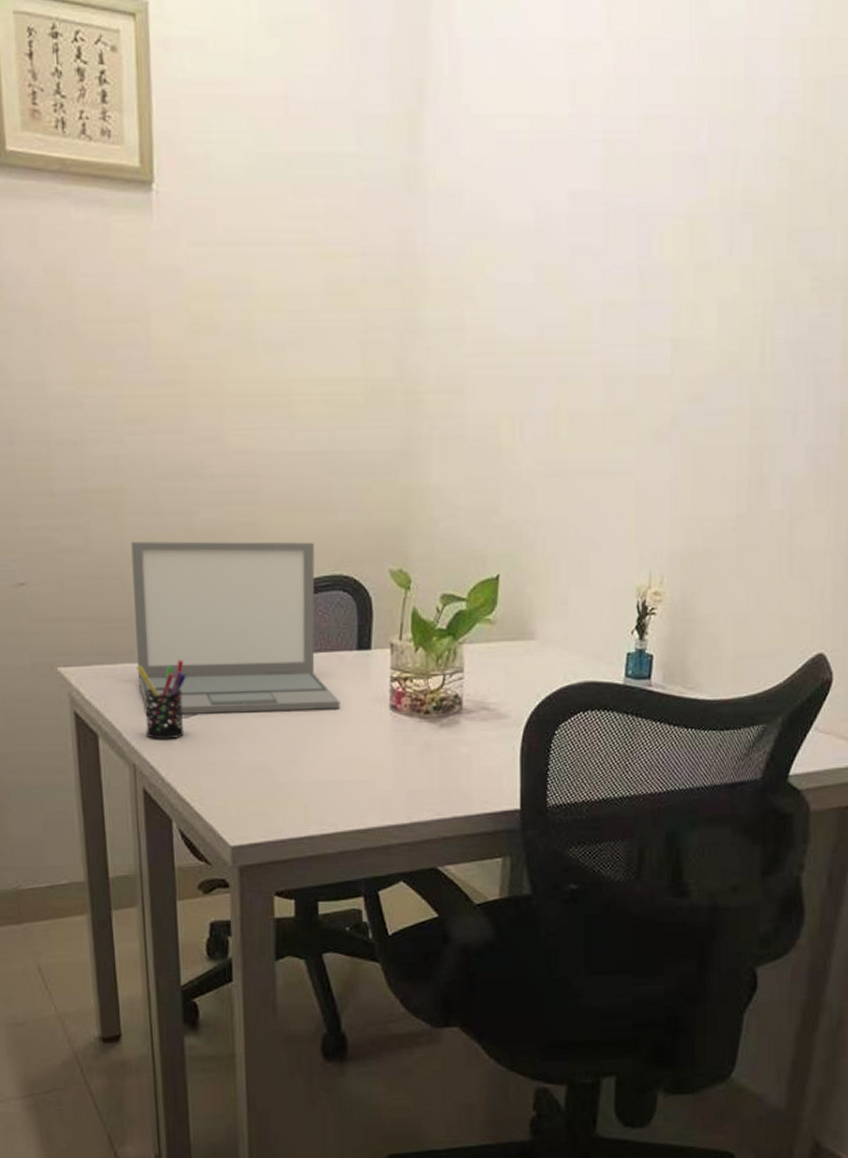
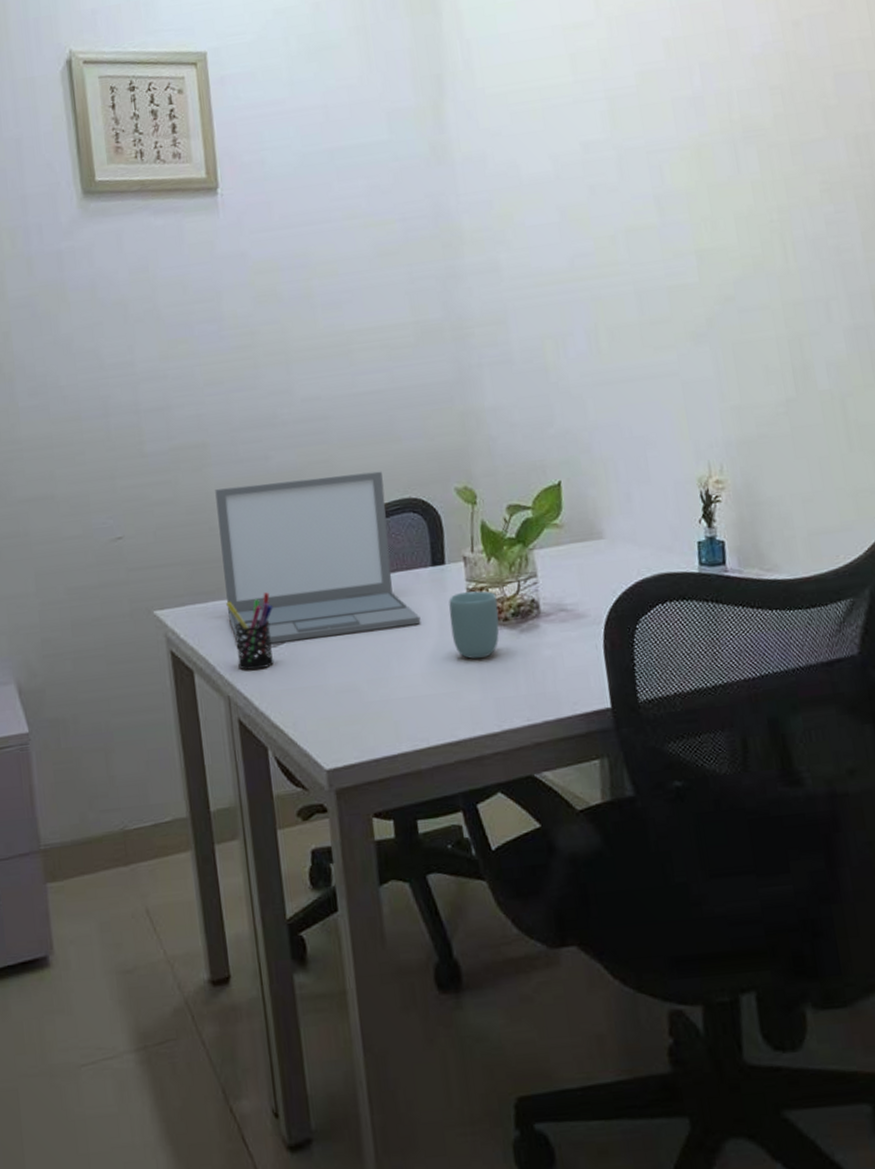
cup: none [370,681,421,750] -> present [449,591,500,659]

